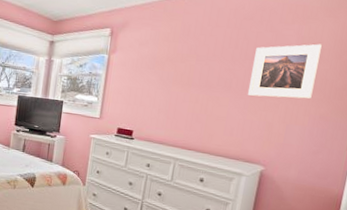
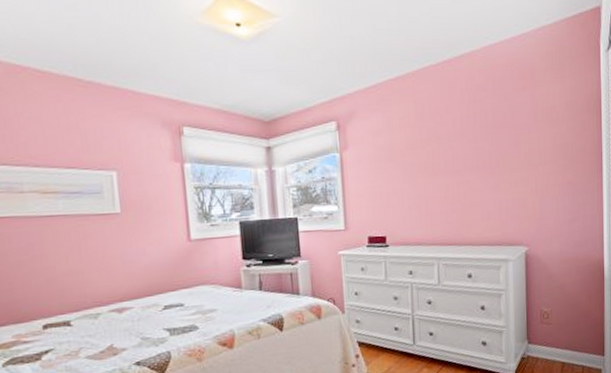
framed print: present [248,44,323,99] -> none [495,107,558,173]

